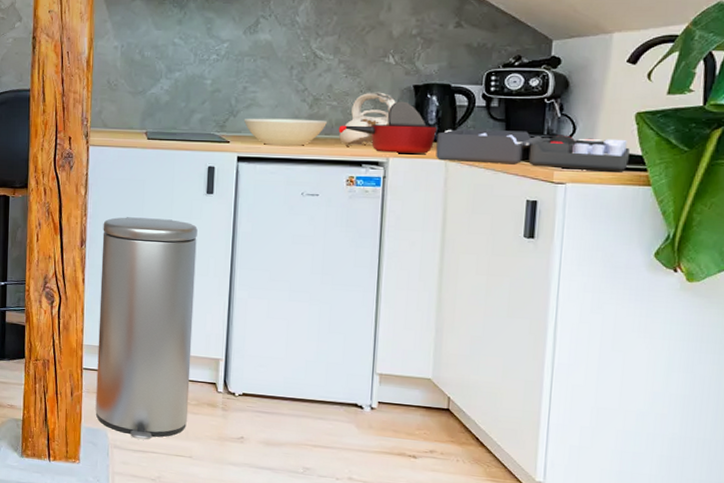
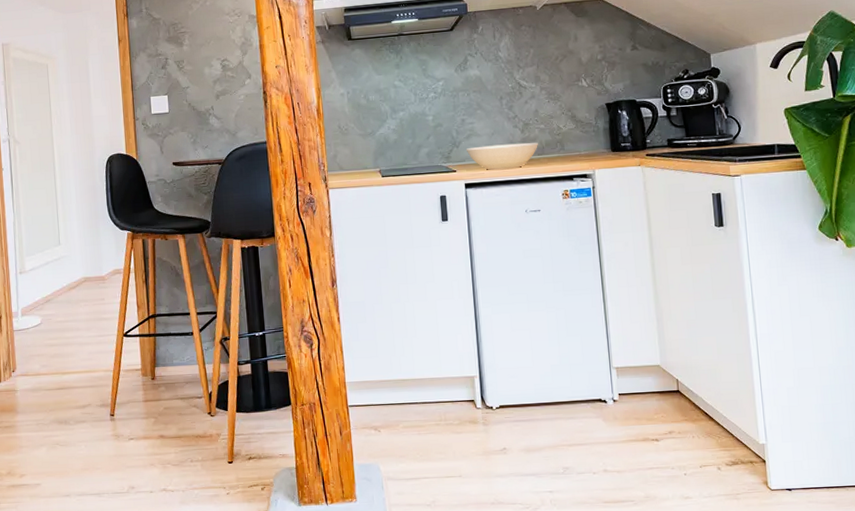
pedal bin: present [95,217,198,440] -> none [350,249,453,468]
saucepan: present [338,101,438,154] -> none [548,118,631,166]
teapot: present [339,92,396,146] -> none [550,112,594,163]
tool set: present [436,129,630,172] -> none [631,132,786,167]

